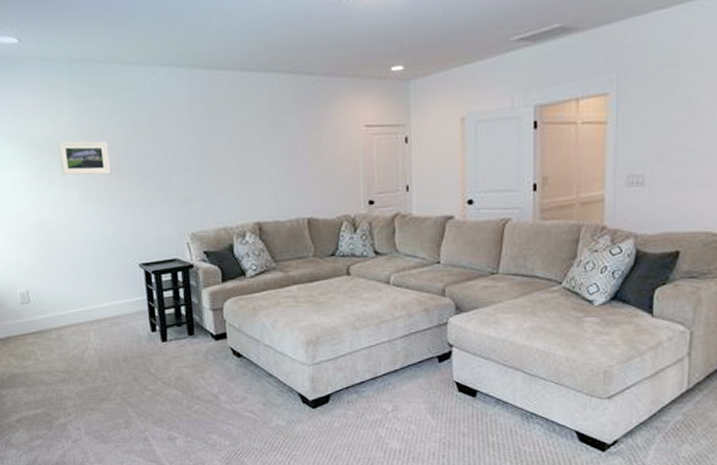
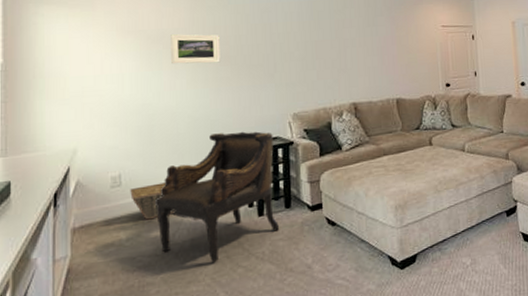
basket: none [38,302,82,337] -> present [130,182,175,220]
armchair: none [62,251,184,383] -> present [154,131,280,262]

